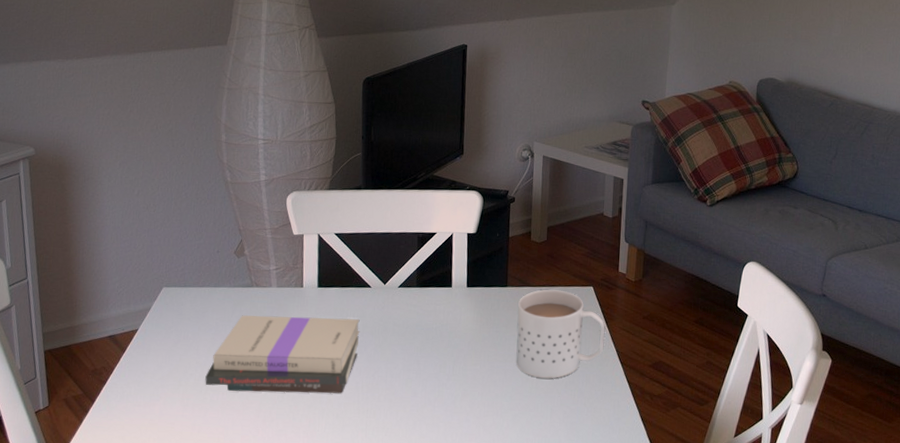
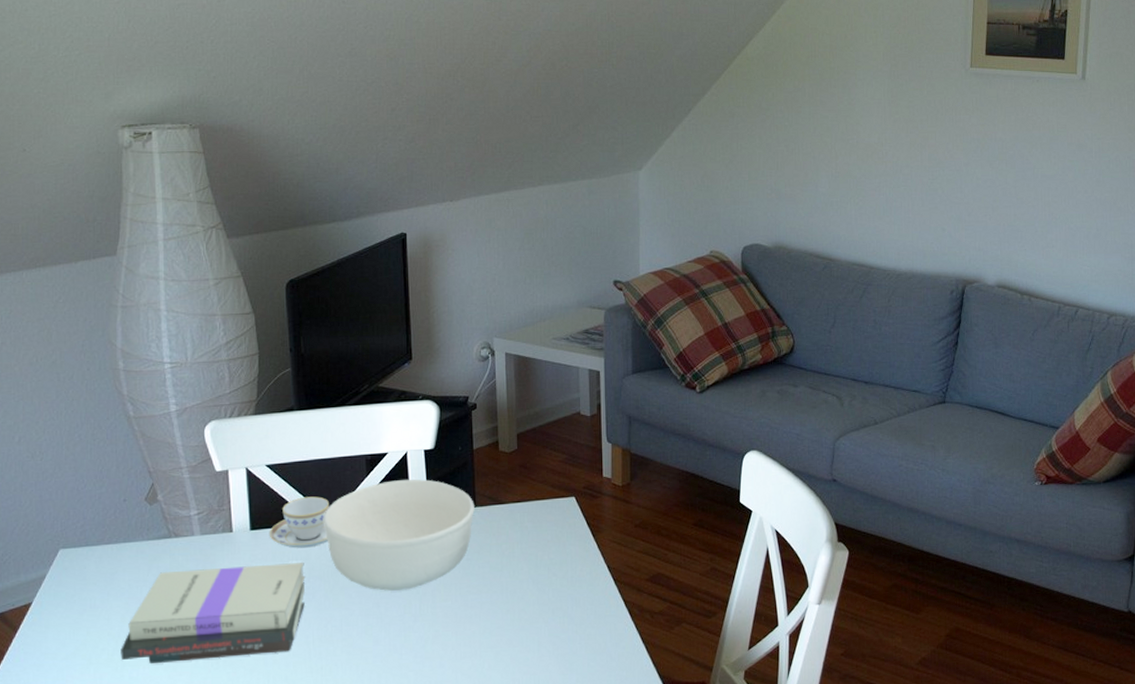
teacup: none [332,263,385,307] -> present [269,496,330,548]
bowl: none [378,257,506,352] -> present [323,479,474,591]
mug: present [515,289,605,379] -> none [489,504,593,608]

